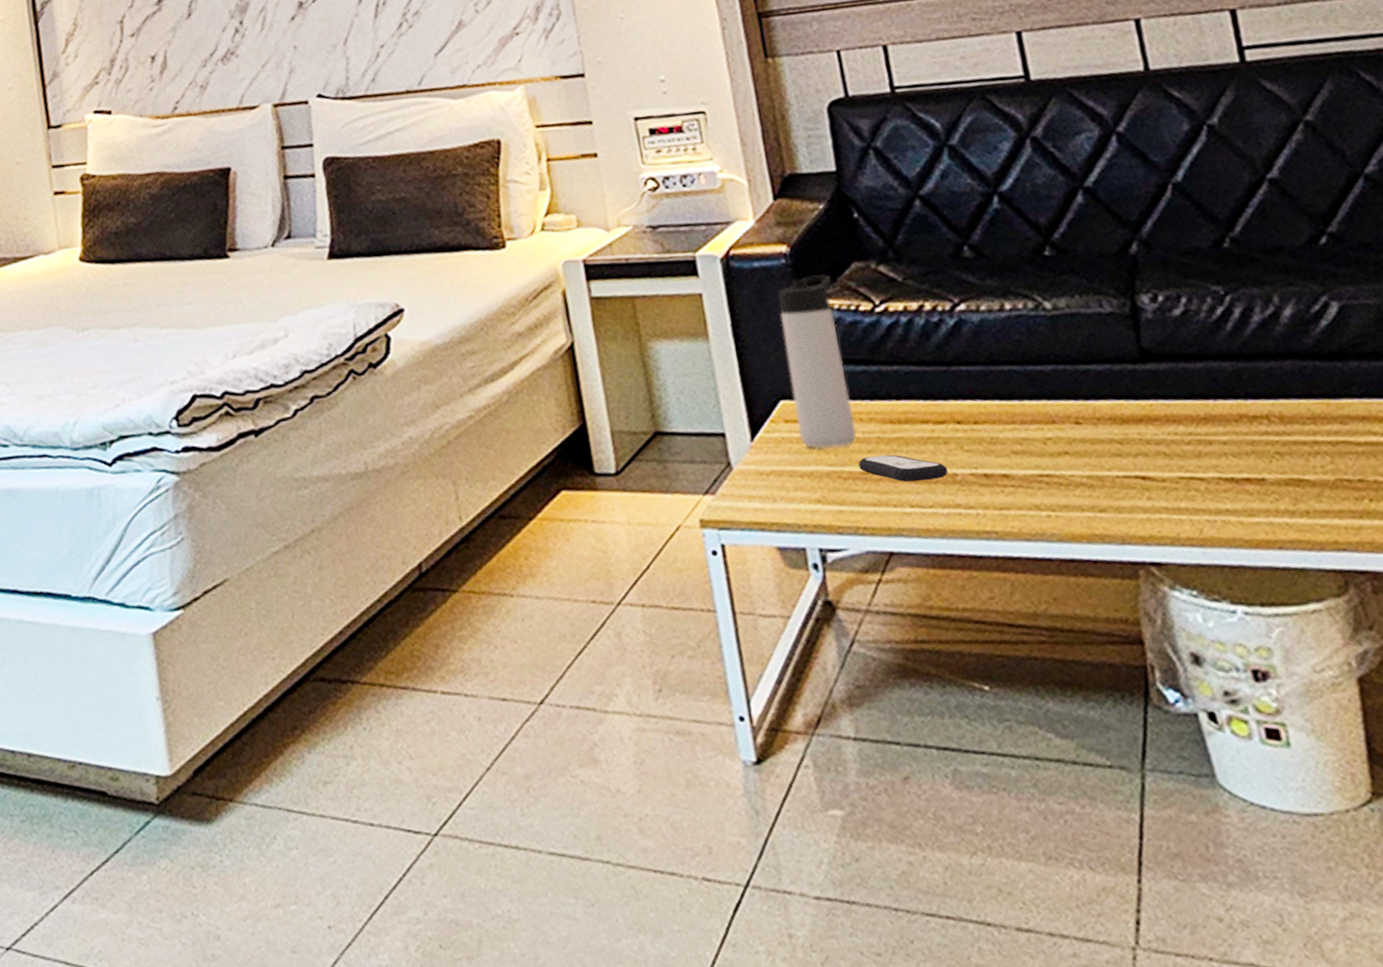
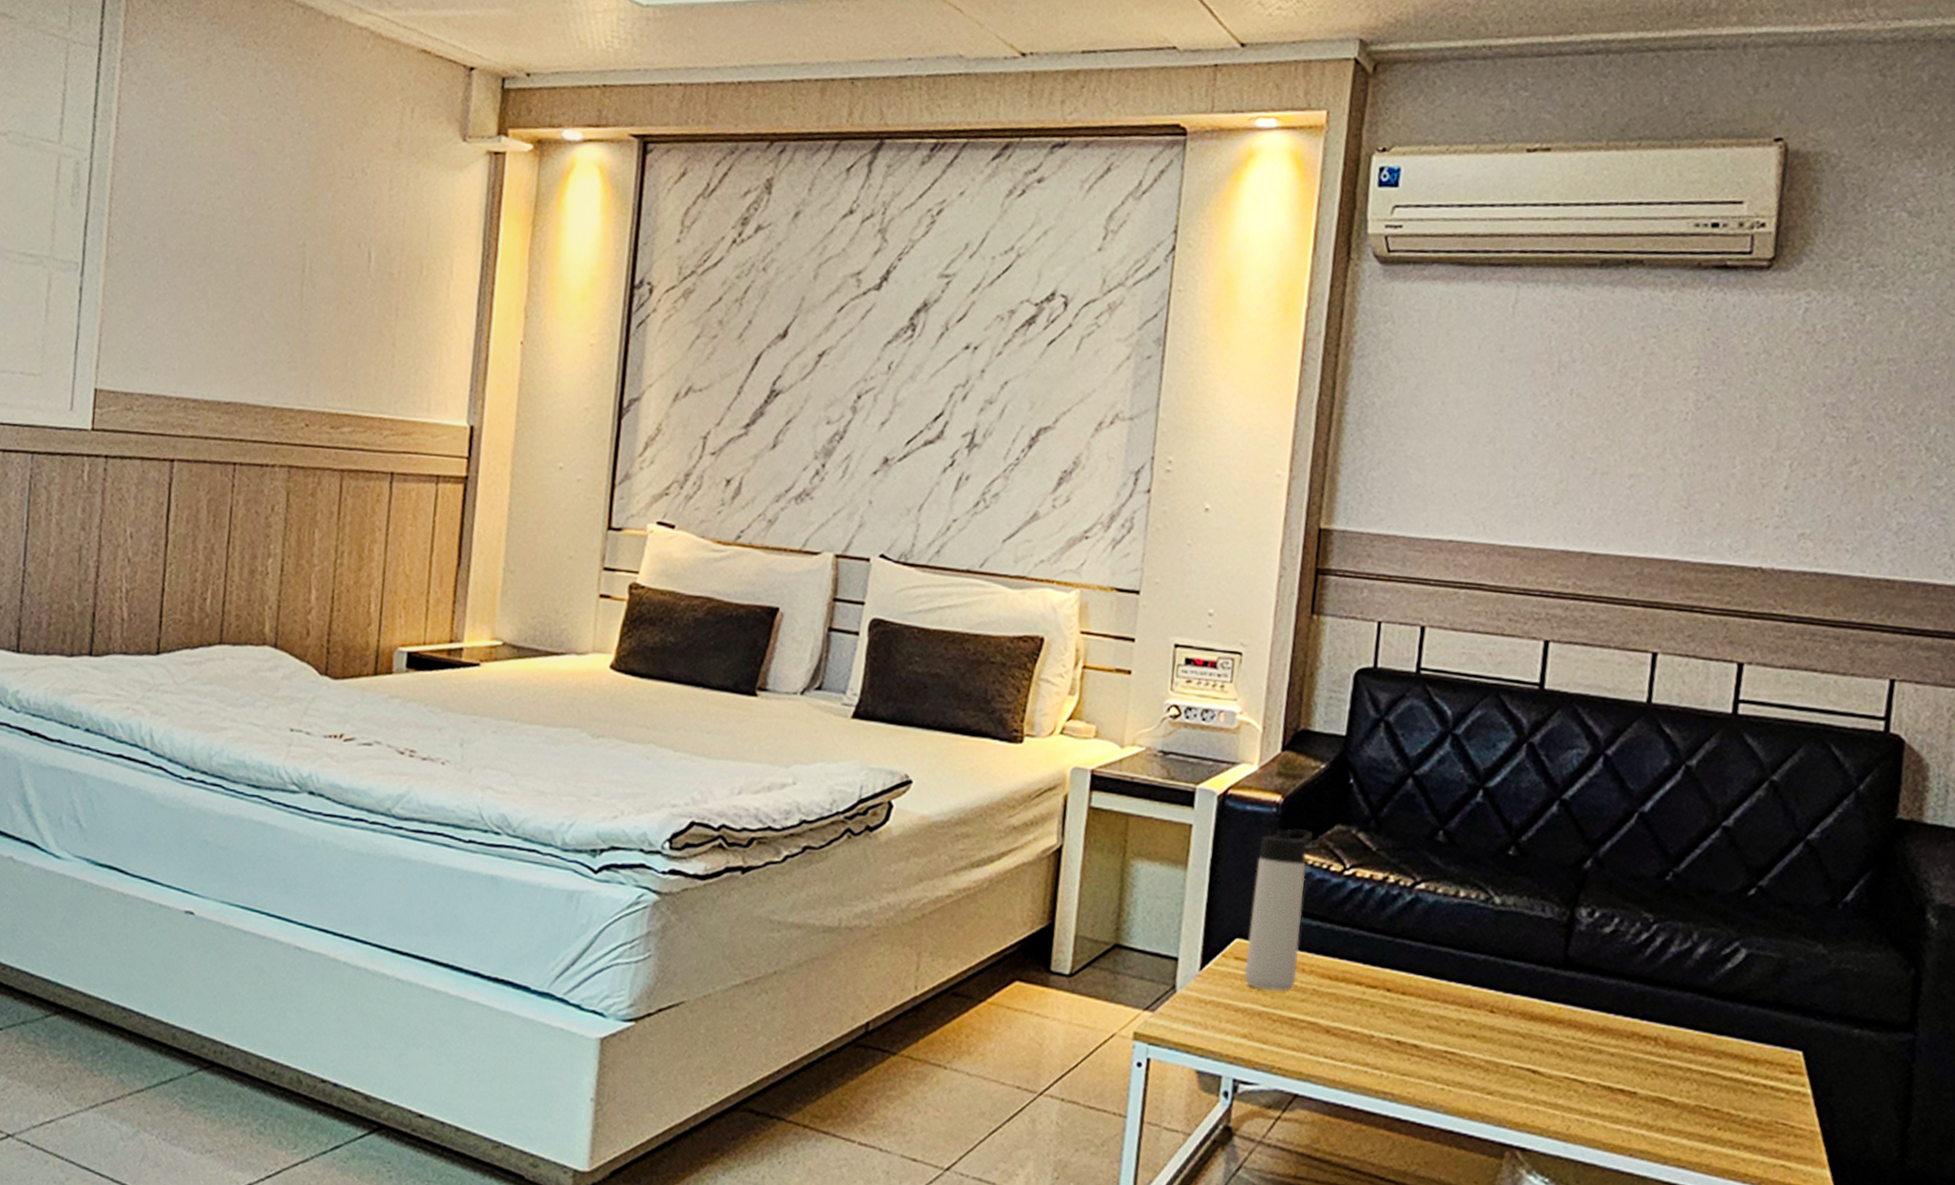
remote control: present [858,454,948,482] -> none [1289,1005,1367,1037]

